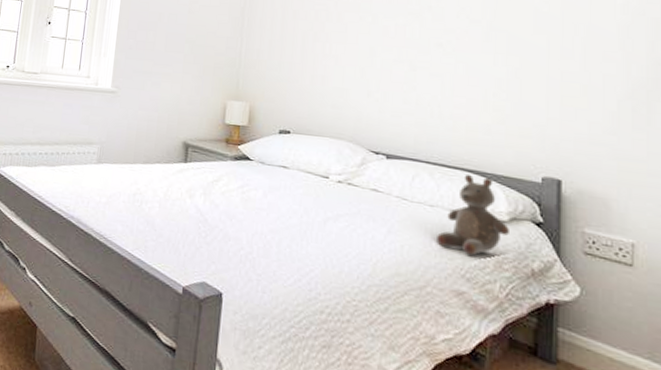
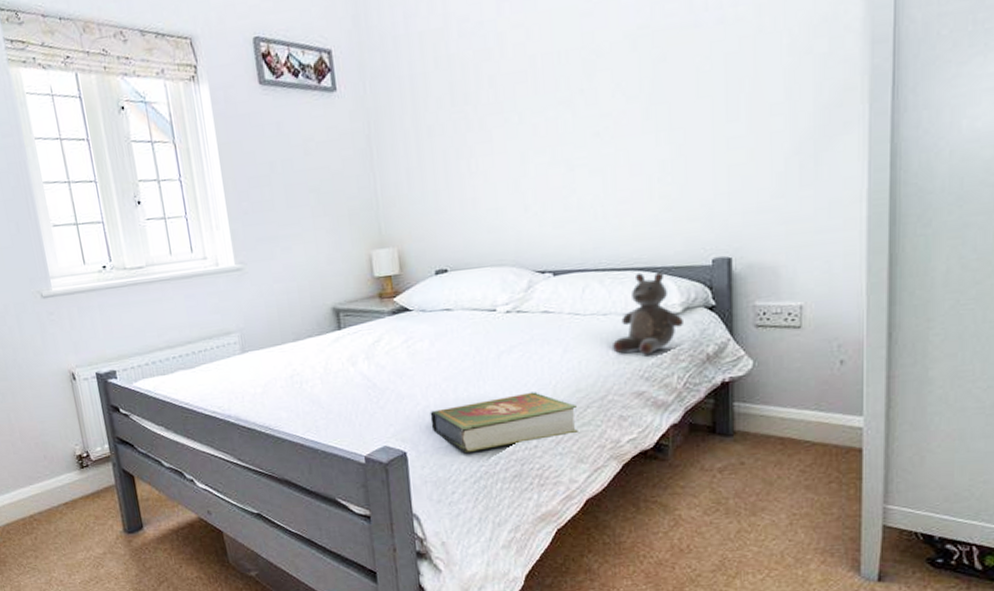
book: none [250,258,396,319] -> present [430,392,578,454]

